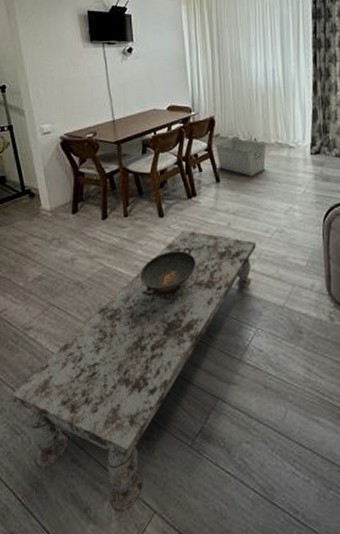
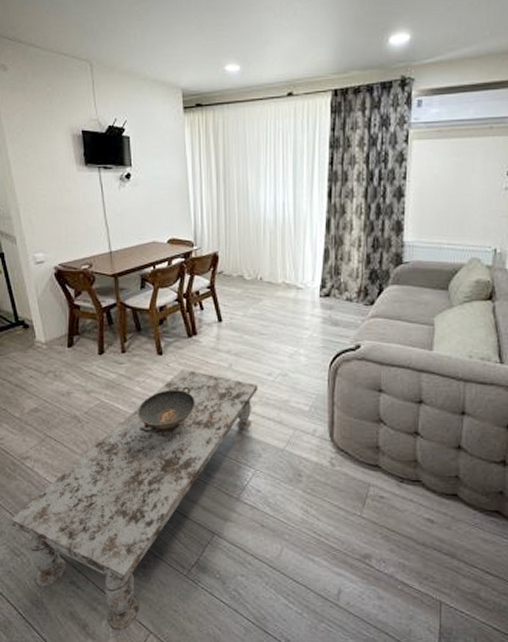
storage bin: present [216,139,266,177] -> none [219,277,272,317]

